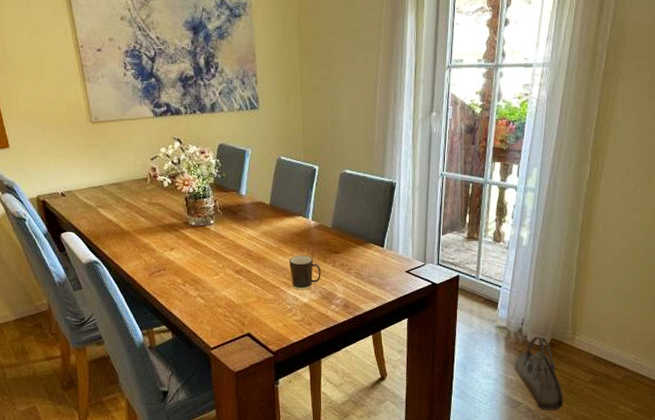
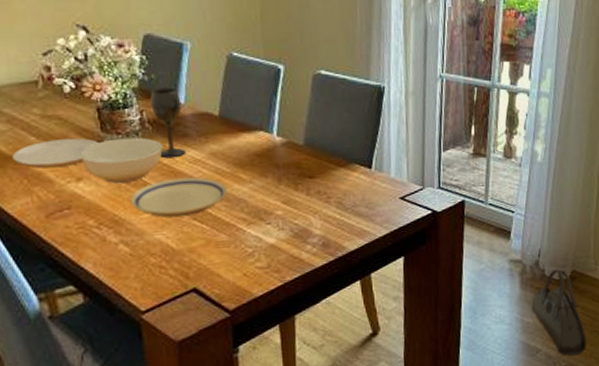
plate: none [129,220,186,241] -> present [13,138,99,169]
bowl: none [172,219,229,253] -> present [79,137,163,183]
plate: none [205,249,274,279] -> present [130,176,227,217]
wine glass: none [222,183,245,236] -> present [150,87,185,158]
mug: present [289,255,321,290] -> none [248,182,292,228]

